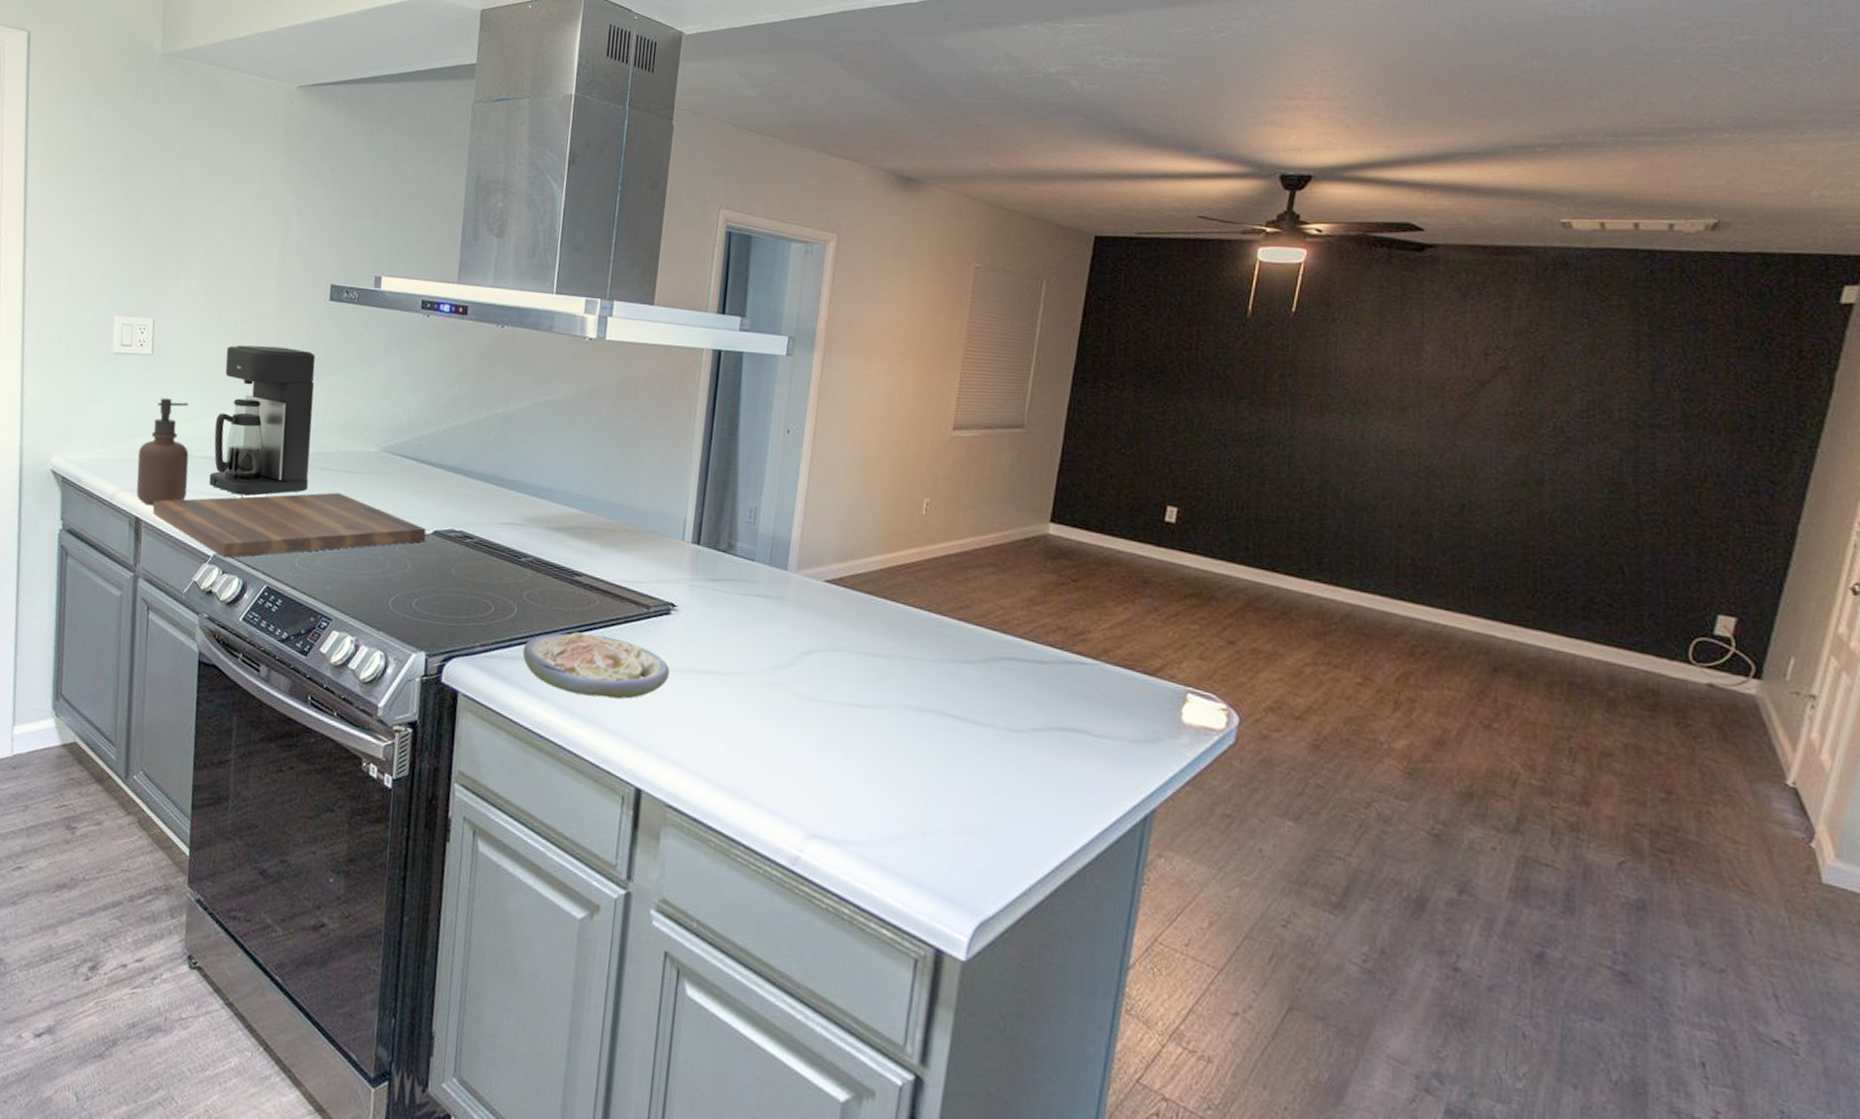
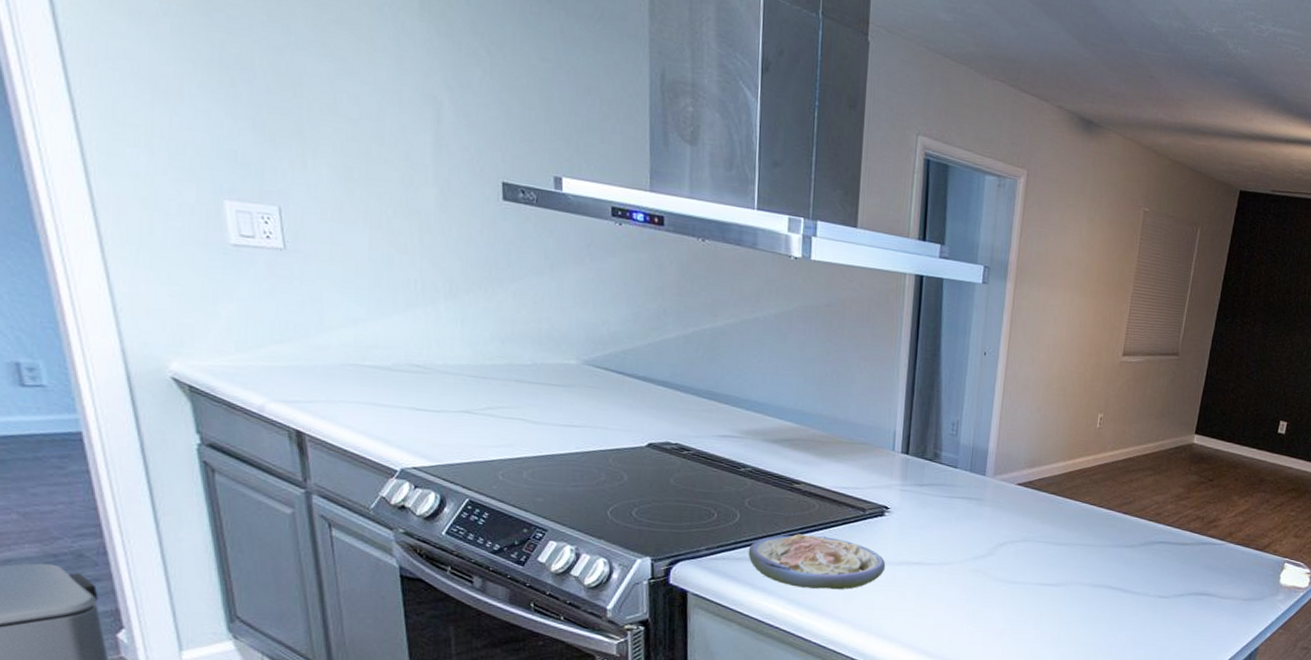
soap dispenser: present [136,398,189,506] -> none [286,299,357,419]
cutting board: present [152,492,426,558] -> none [316,405,641,473]
coffee maker: present [208,345,316,497] -> none [381,243,504,409]

